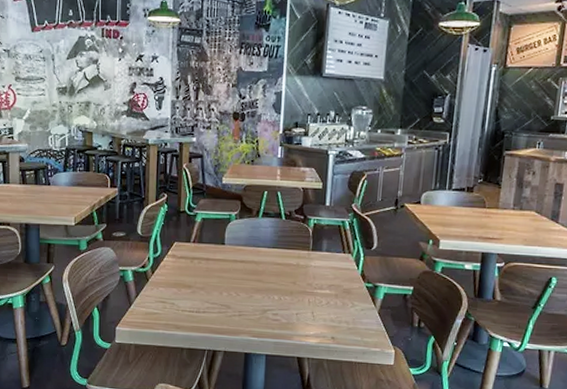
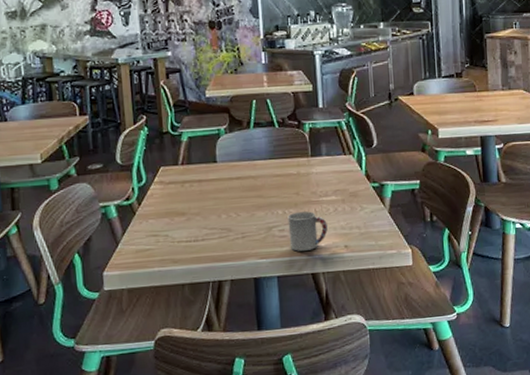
cup: none [281,300,318,336] -> present [287,211,328,252]

